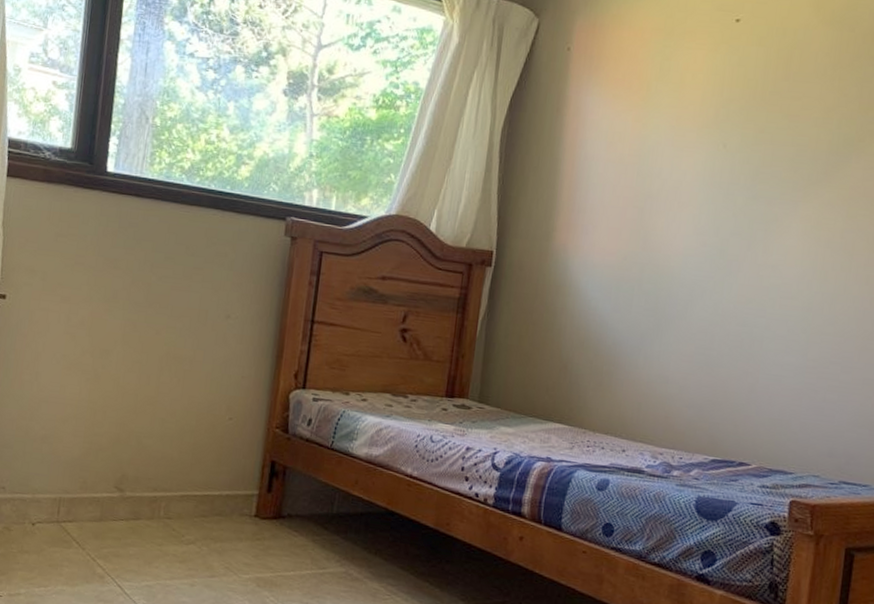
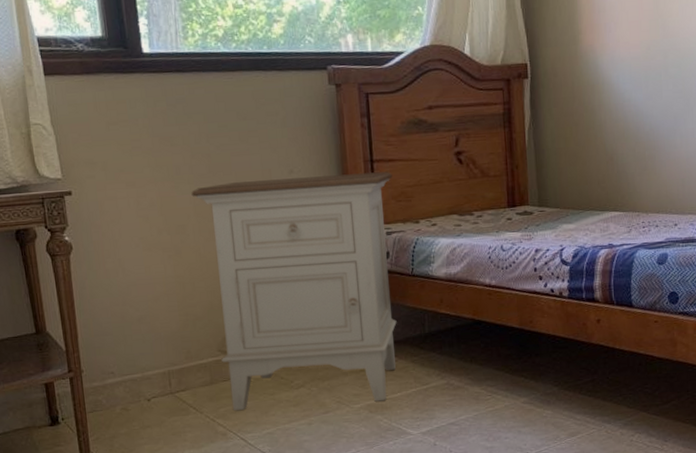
nightstand: none [115,315,331,577] -> present [191,171,397,411]

